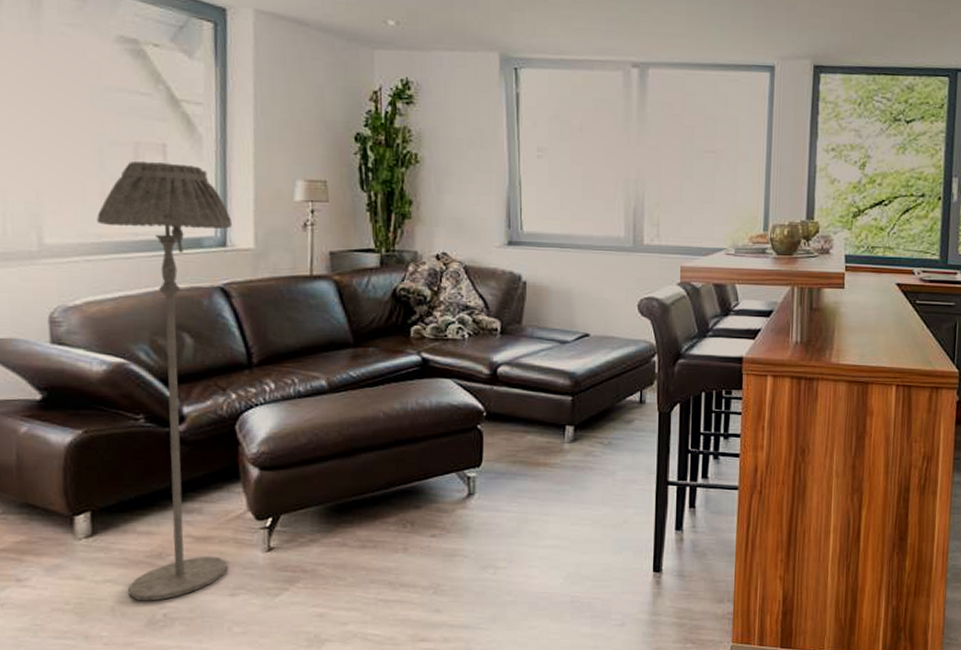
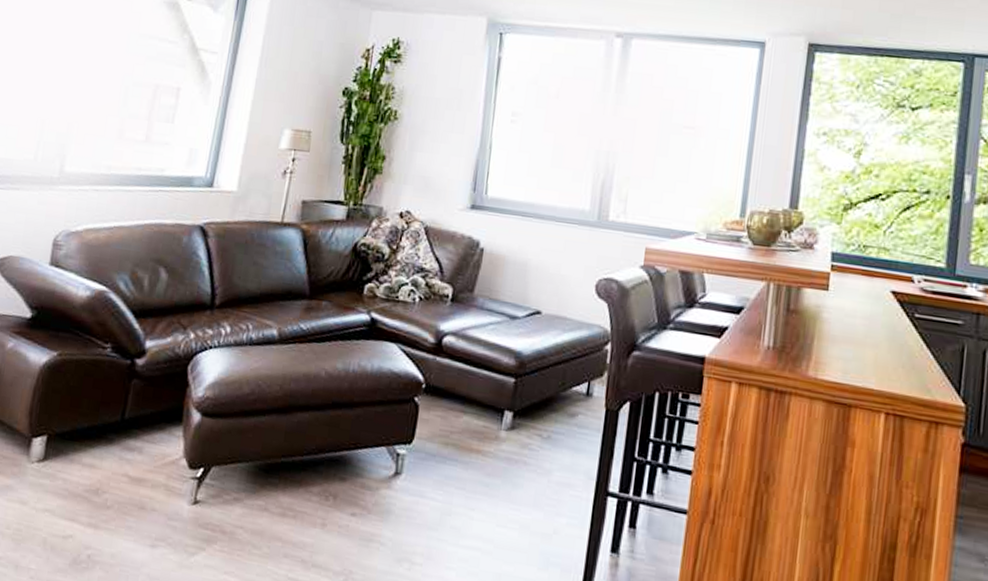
floor lamp: present [97,161,232,601] -> none [61,102,222,540]

